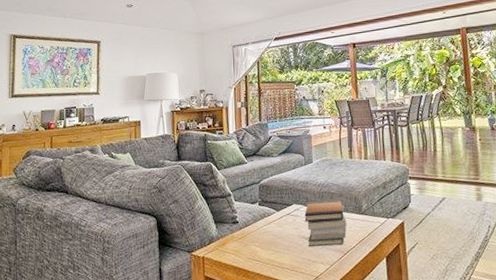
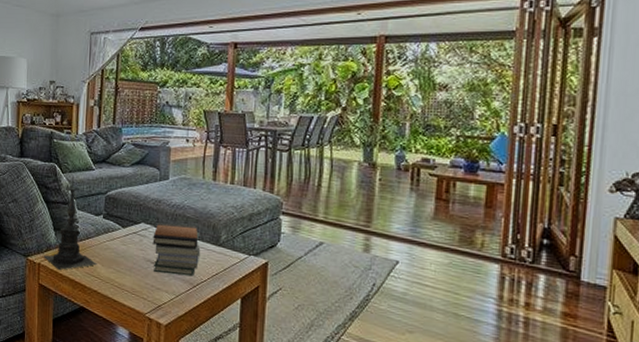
candle holder: none [206,171,257,260] -> present [43,175,97,270]

